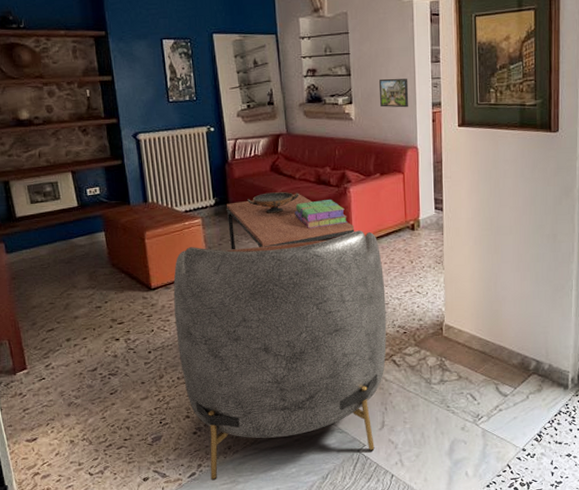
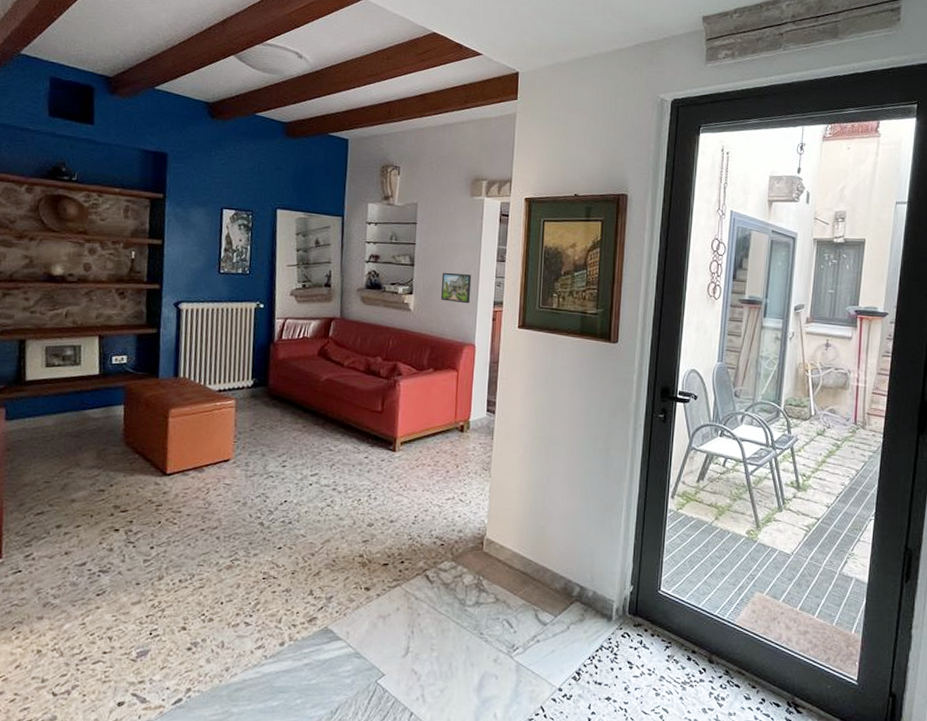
armchair: present [173,230,387,481] -> none [185,427,426,710]
coffee table: present [226,194,355,250] -> none [263,382,400,438]
decorative bowl: present [247,192,299,215] -> none [289,378,346,402]
stack of books: present [294,200,348,228] -> none [338,391,394,421]

